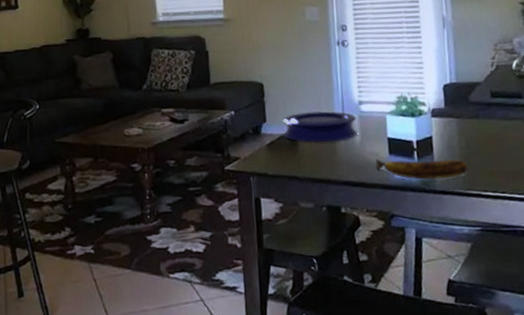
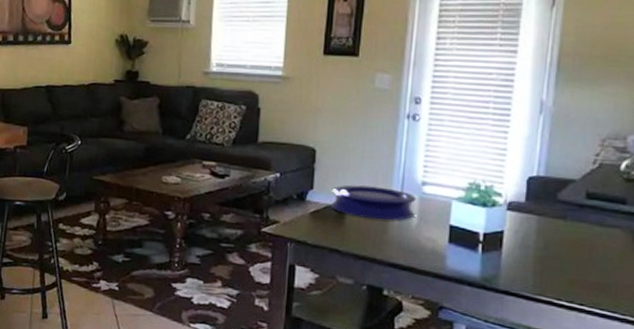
banana: present [375,158,468,180] -> none [430,245,542,279]

